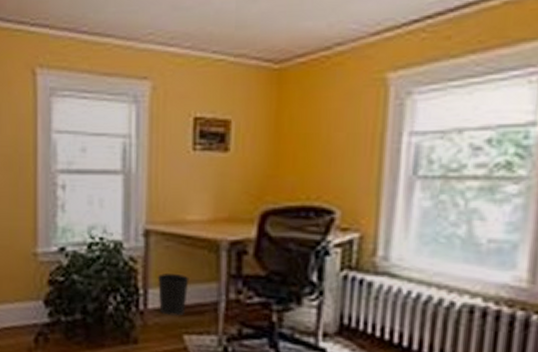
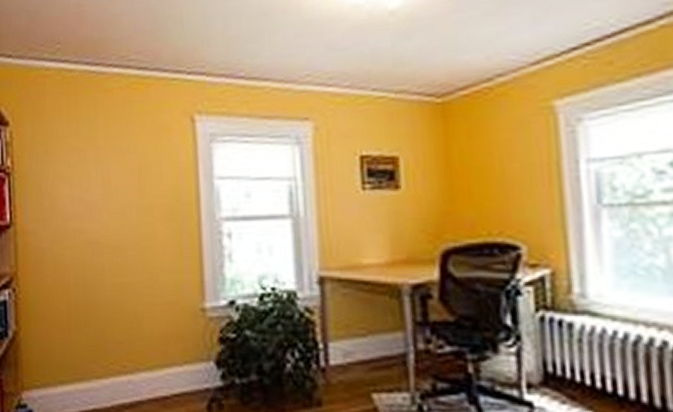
wastebasket: present [157,273,189,316] -> none [336,323,372,372]

